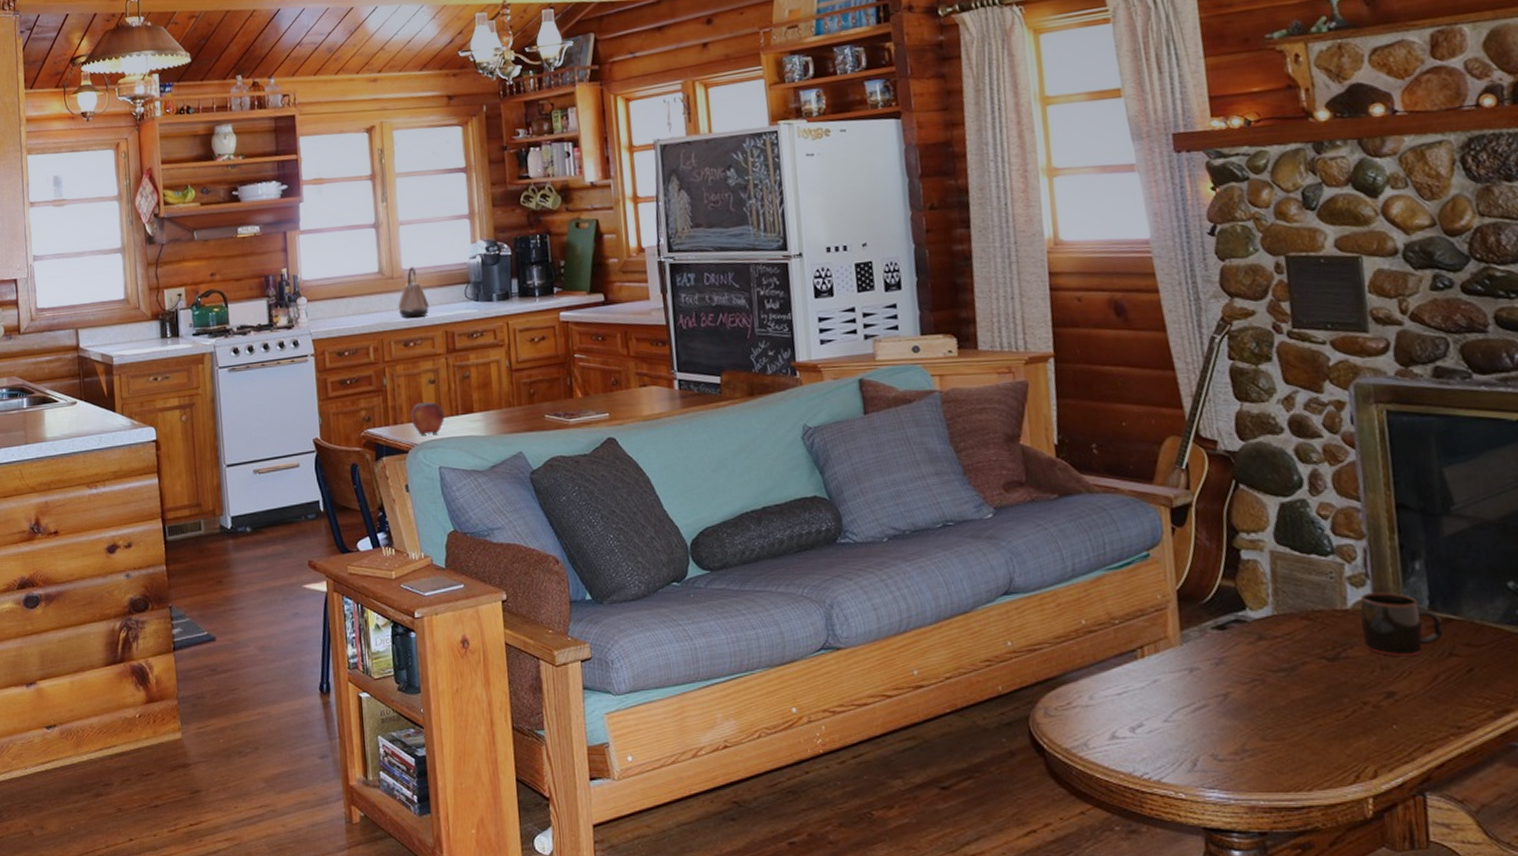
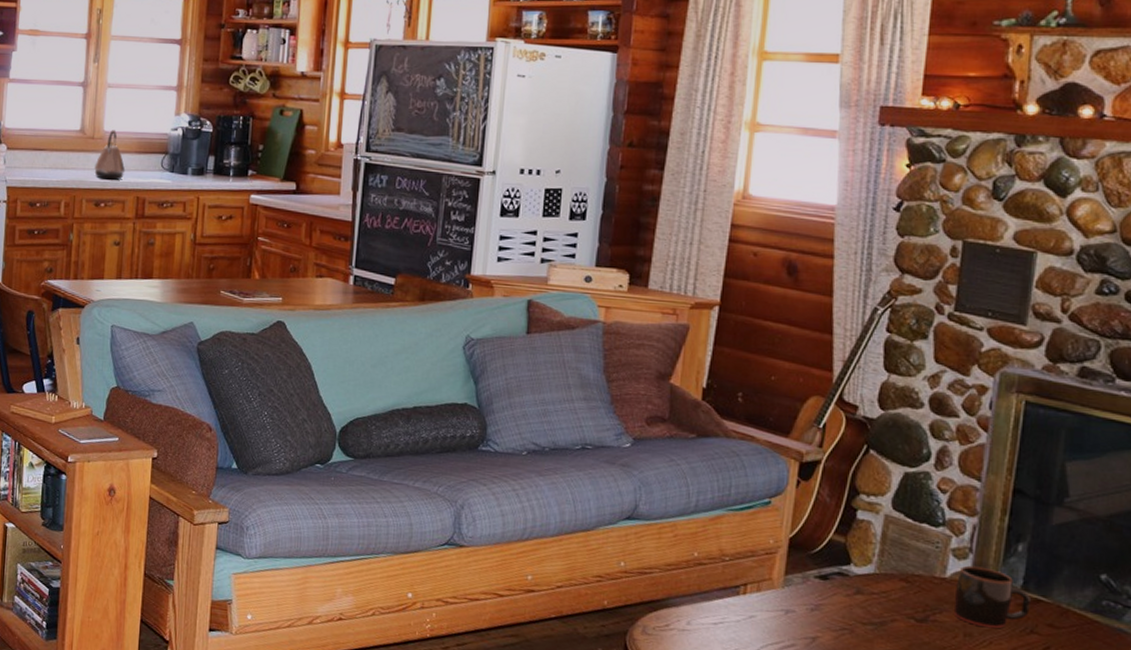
fruit: present [410,400,445,435] -> none [91,260,124,294]

